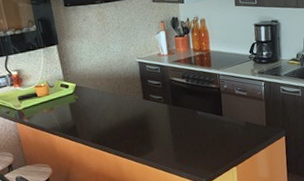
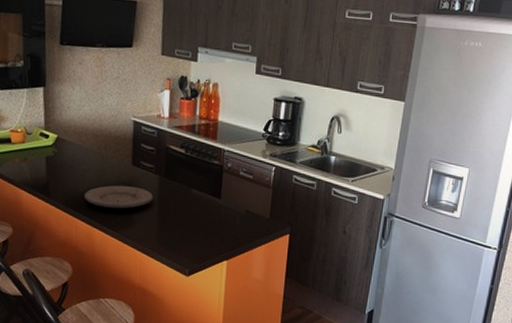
plate: none [107,117,166,139] -> present [84,185,153,209]

